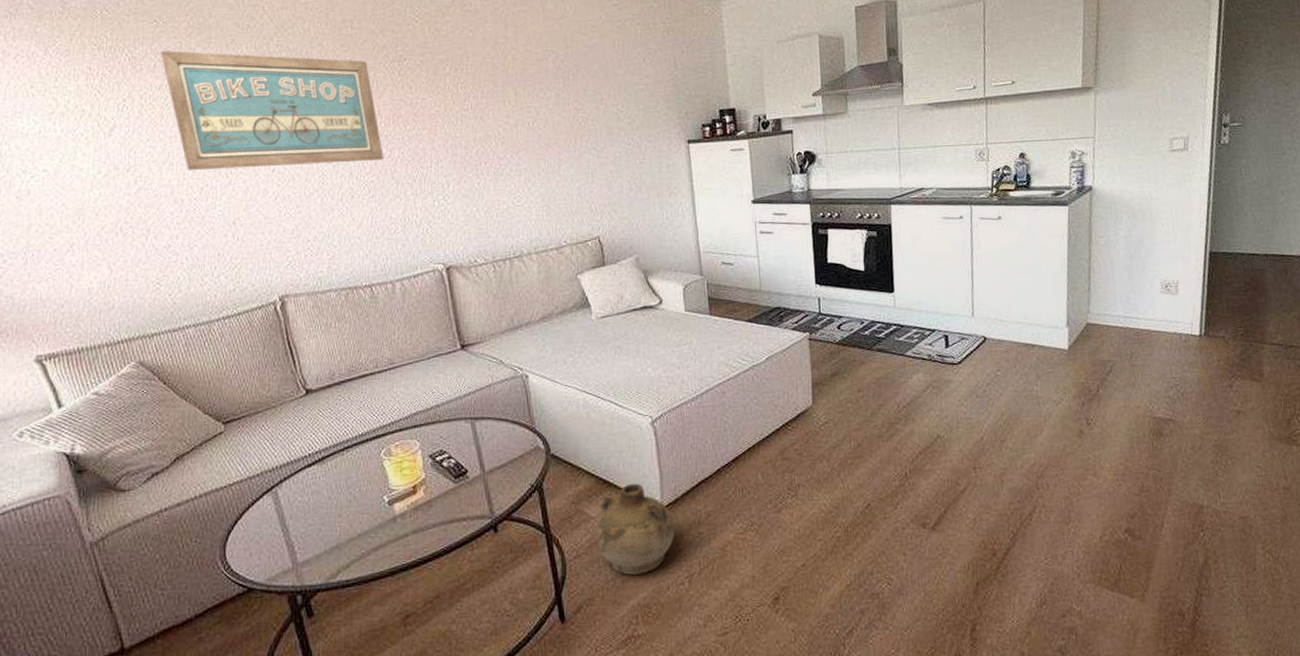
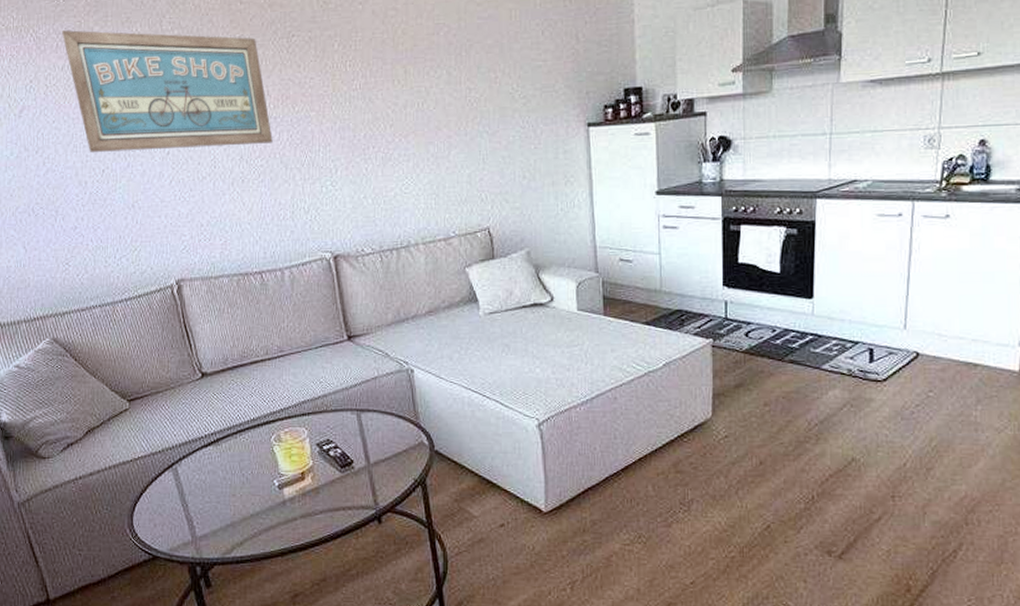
ceramic jug: present [596,483,675,575] -> none [478,485,559,576]

